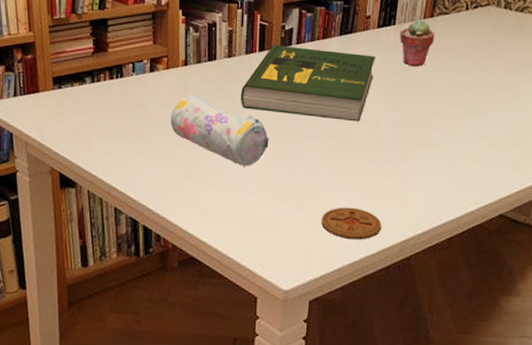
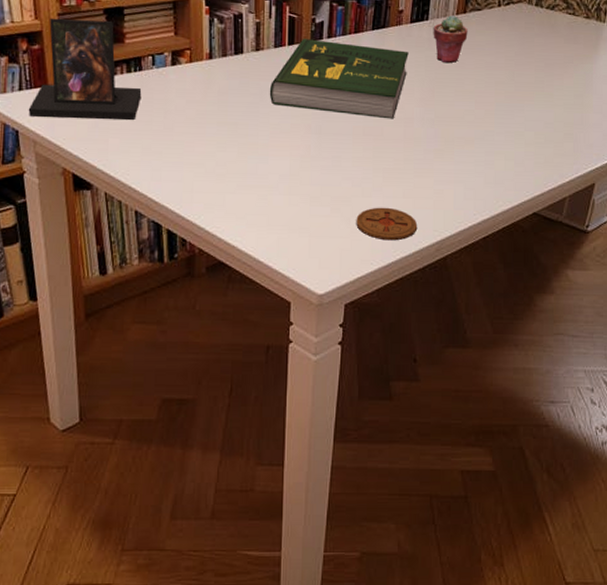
photo frame: none [21,30,123,123] -> present [28,18,142,120]
pencil case: present [170,94,269,166] -> none [194,89,301,166]

